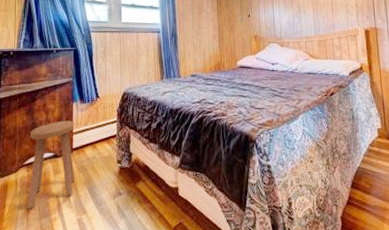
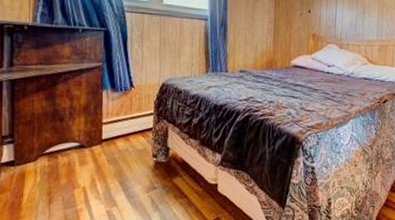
stool: present [26,121,75,209] -> none [48,109,105,200]

